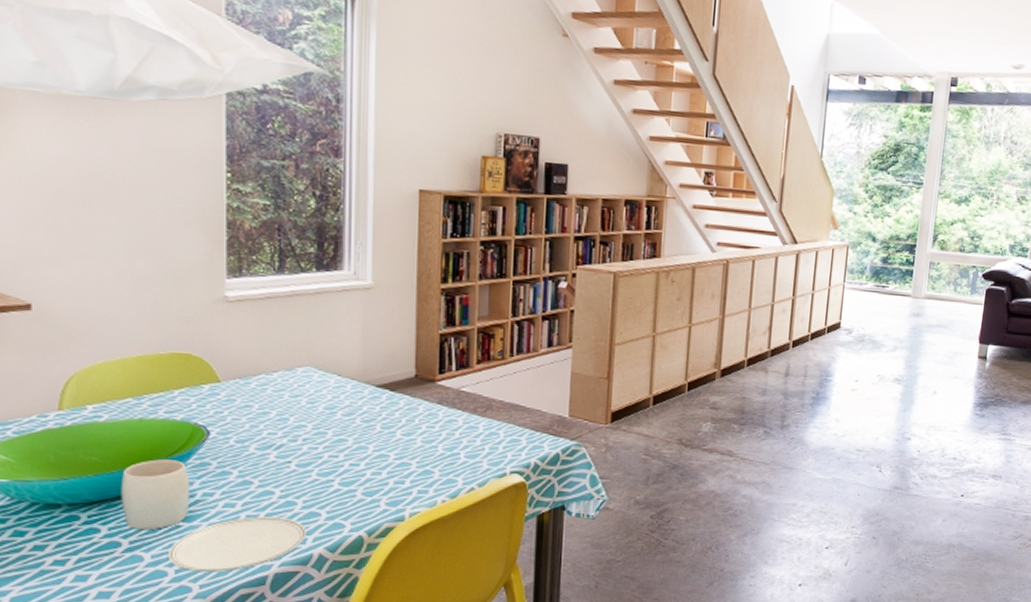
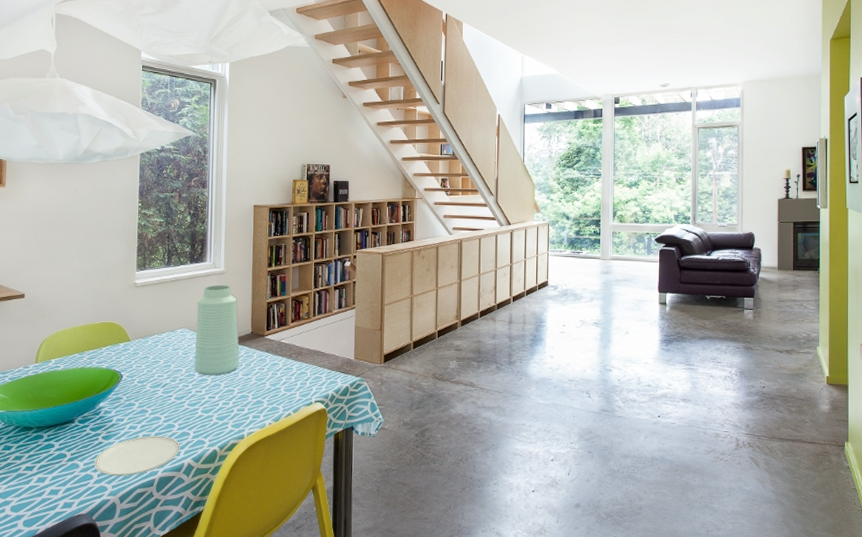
mug: present [120,459,190,529] -> none [68,395,109,445]
vase: none [327,304,397,435] -> present [195,285,240,376]

